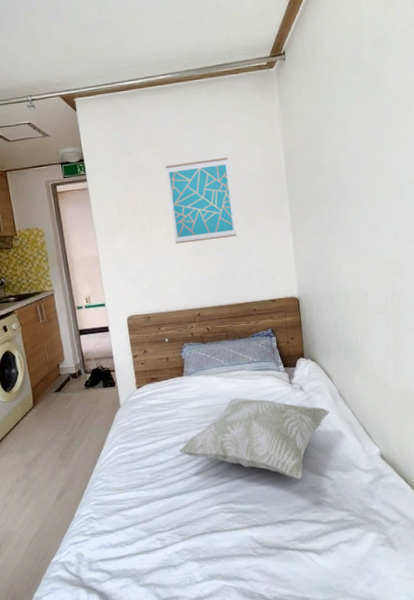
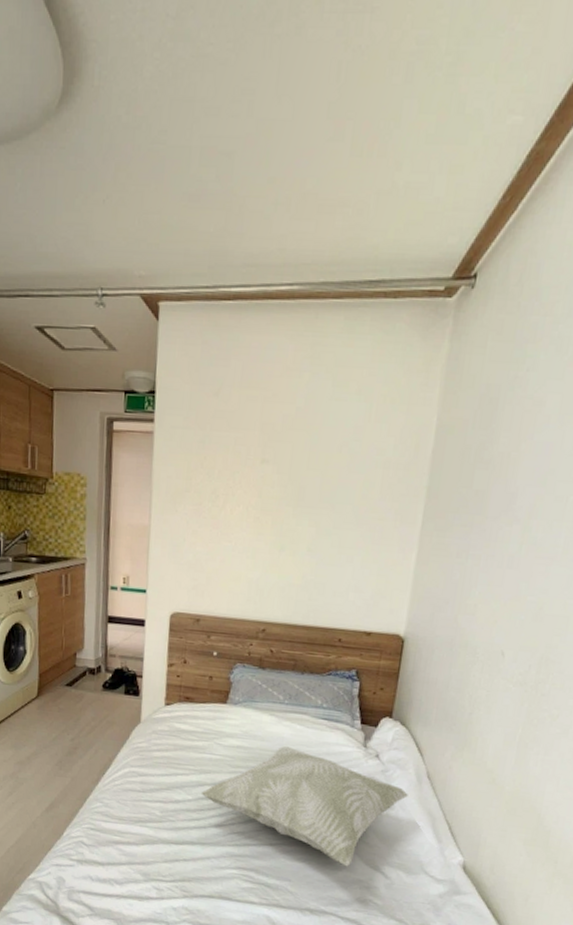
wall art: present [166,157,237,244] -> none [254,418,353,536]

